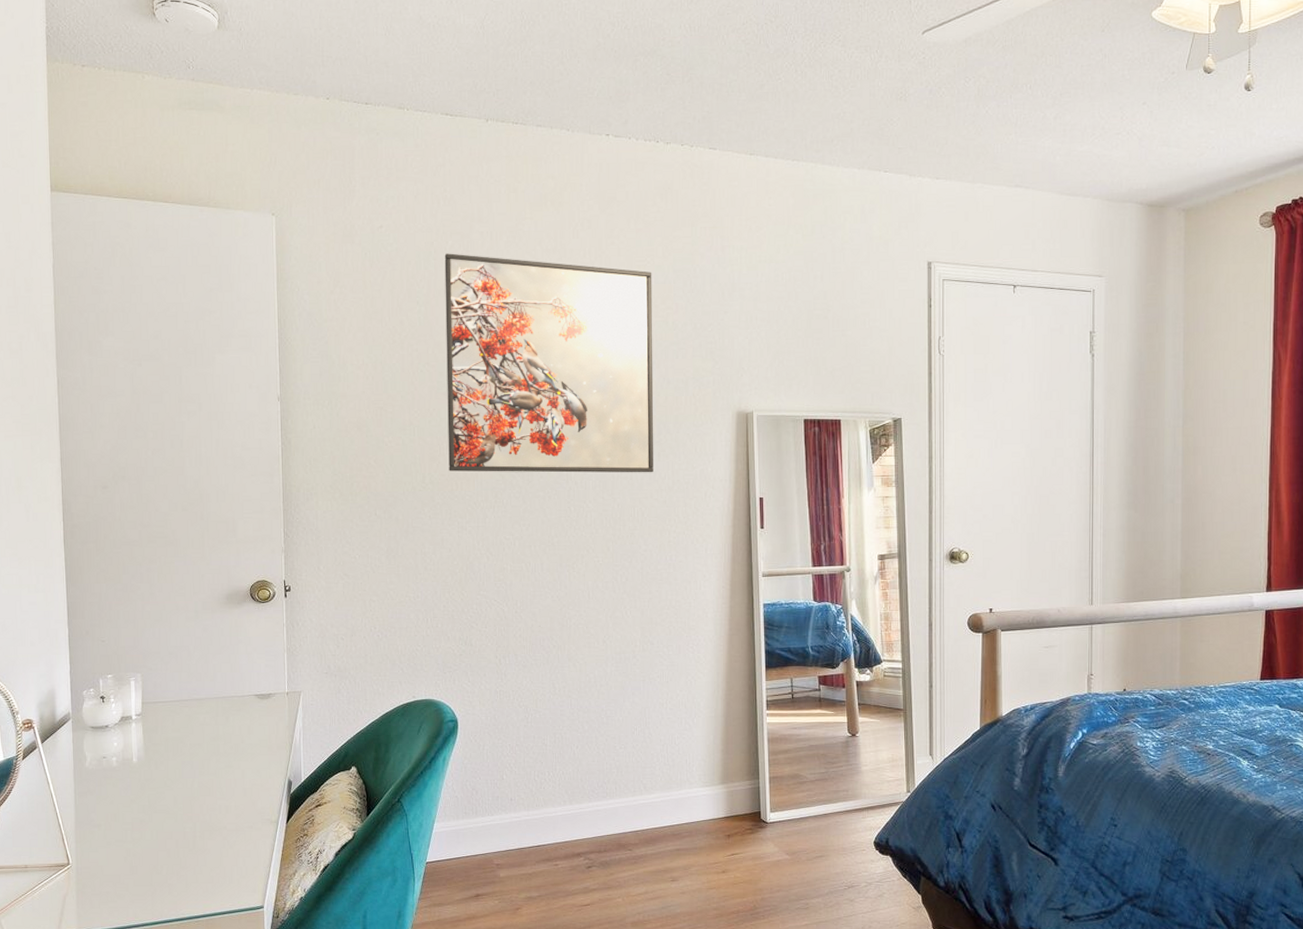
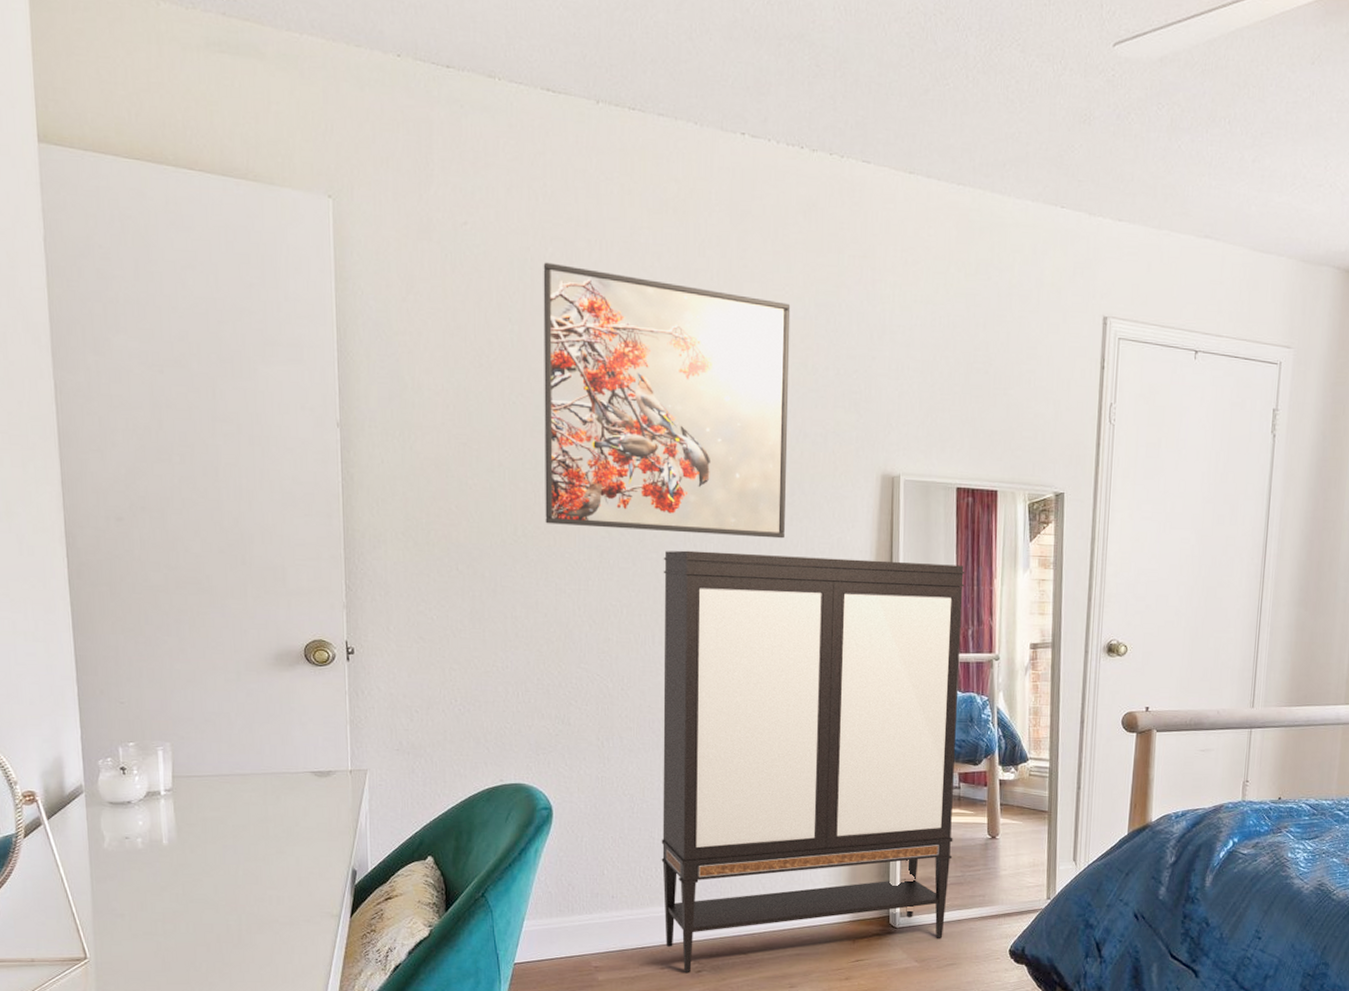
storage cabinet: none [549,487,816,868] -> present [661,550,965,972]

